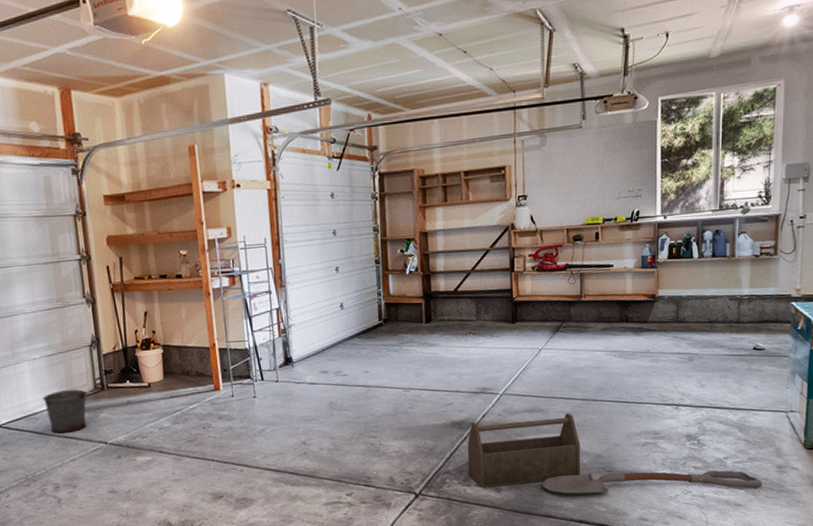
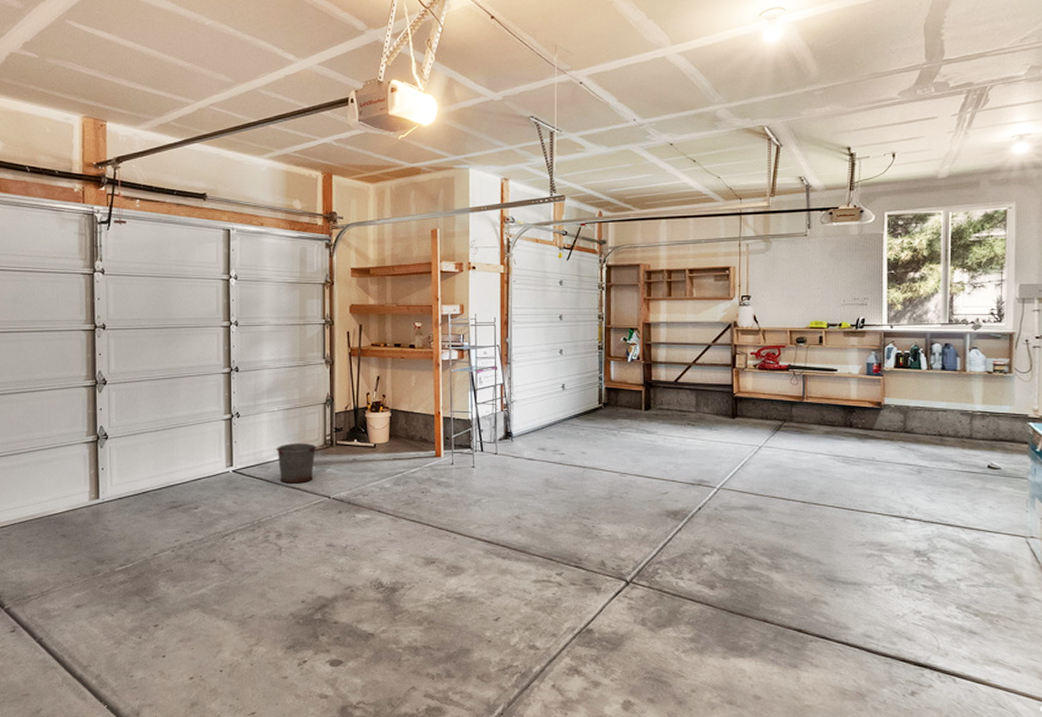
tool box: present [467,413,581,488] -> none [681,514,800,584]
shovel: present [542,470,763,496] -> none [758,579,1001,616]

